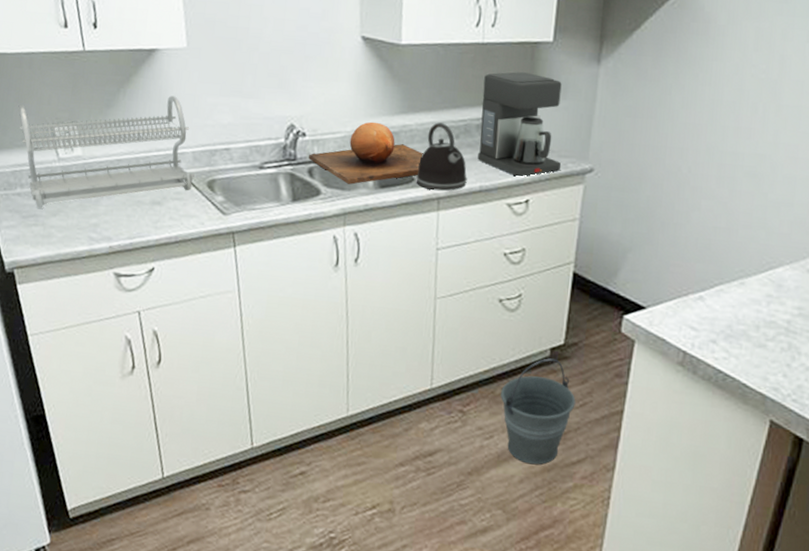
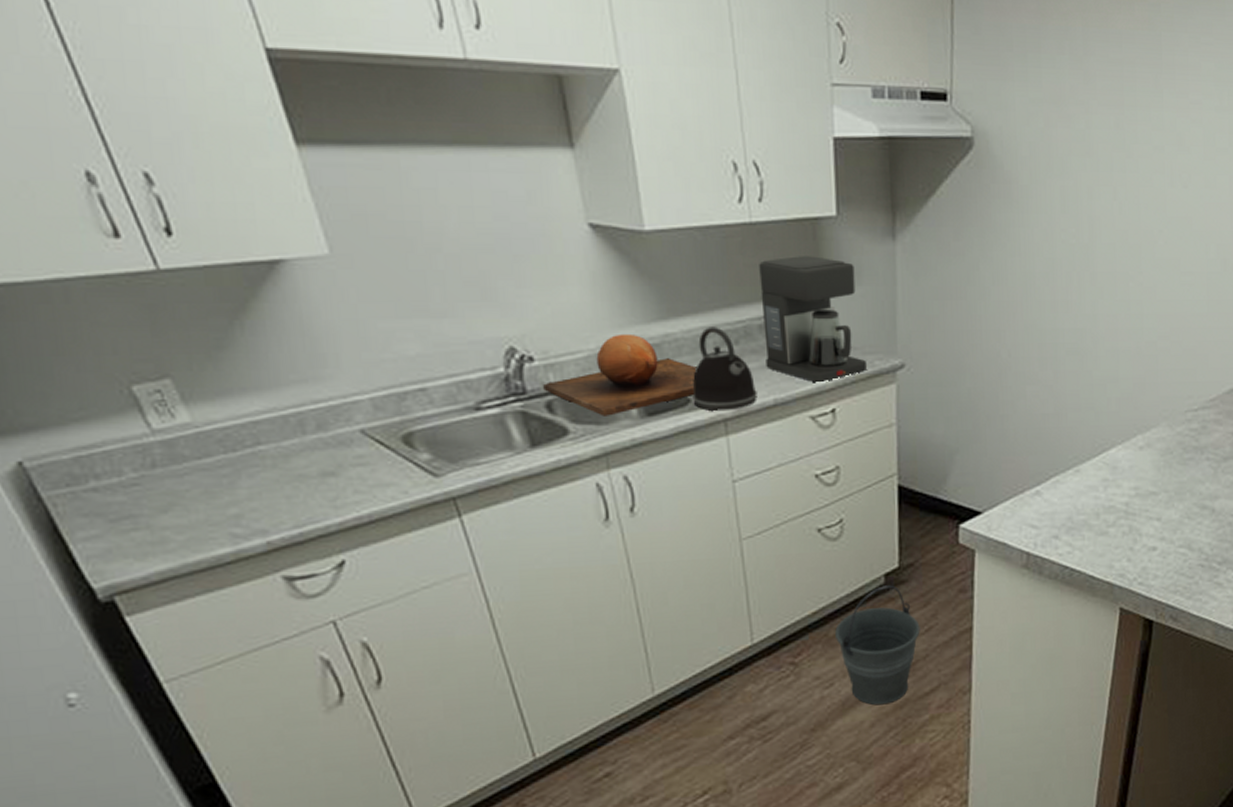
dish rack: present [18,95,195,210] -> none [60,324,380,507]

